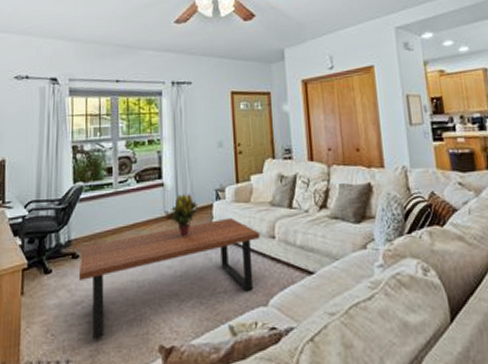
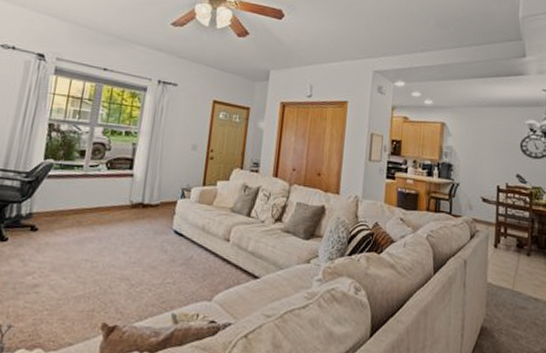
coffee table: present [78,217,260,338] -> none [34,216,216,309]
potted plant: present [170,193,197,237] -> none [133,186,162,228]

